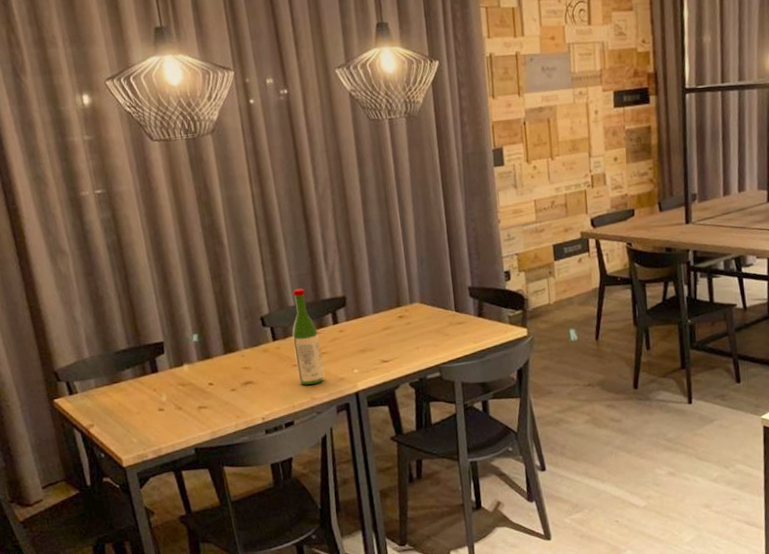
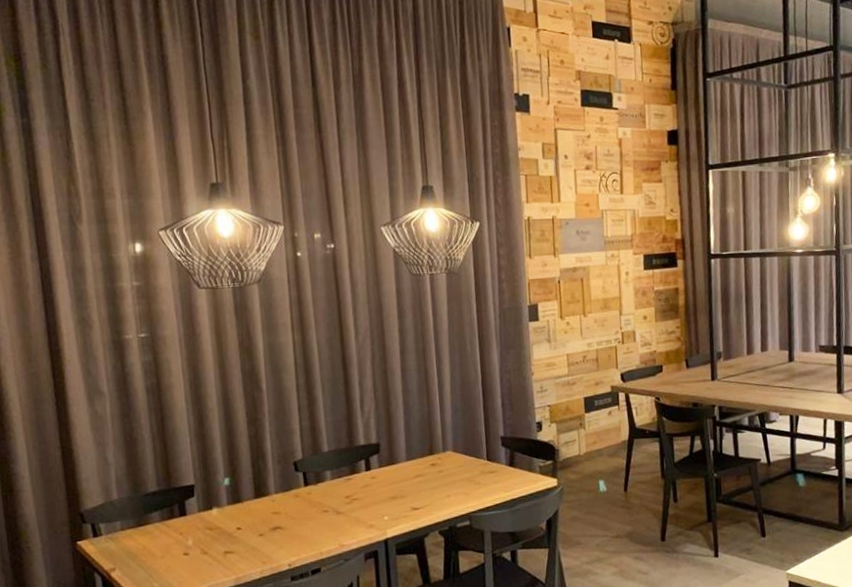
wine bottle: present [292,288,325,385] -> none [324,434,354,532]

